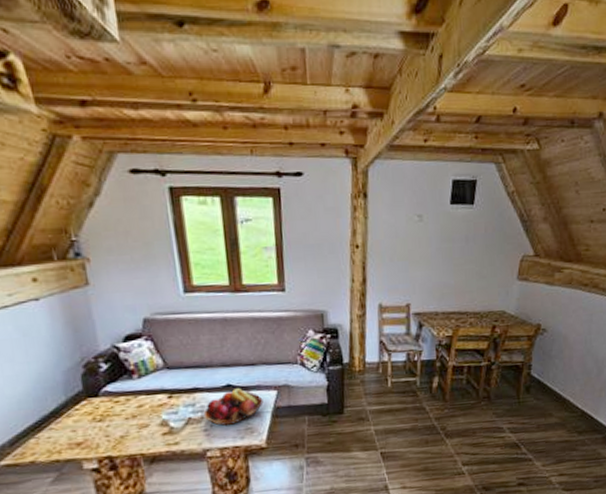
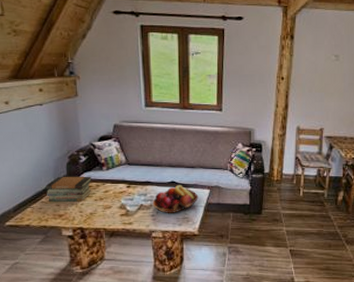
book stack: none [53,388,119,427] -> present [45,176,92,202]

